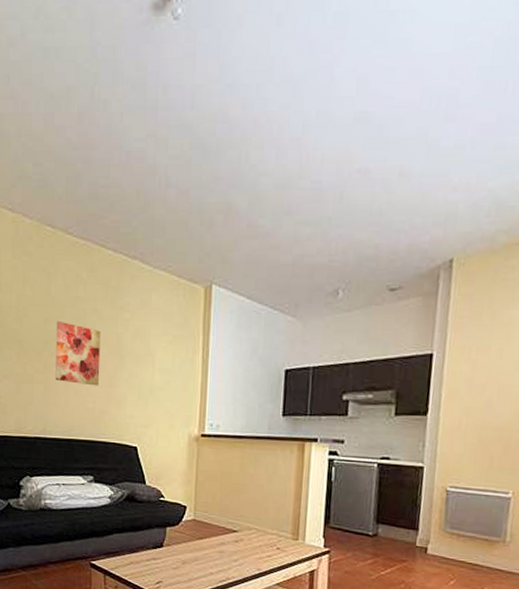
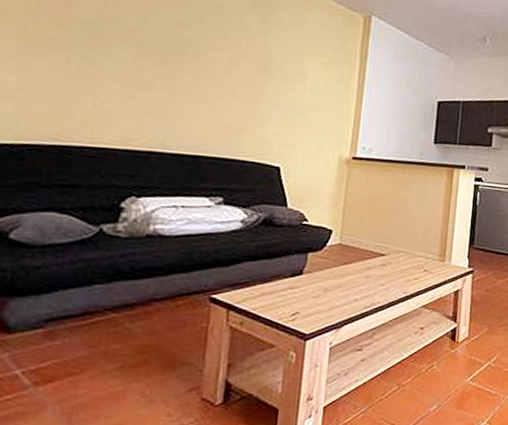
wall art: present [55,321,101,386] -> none [184,27,246,100]

